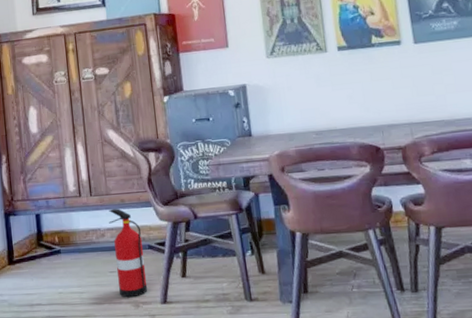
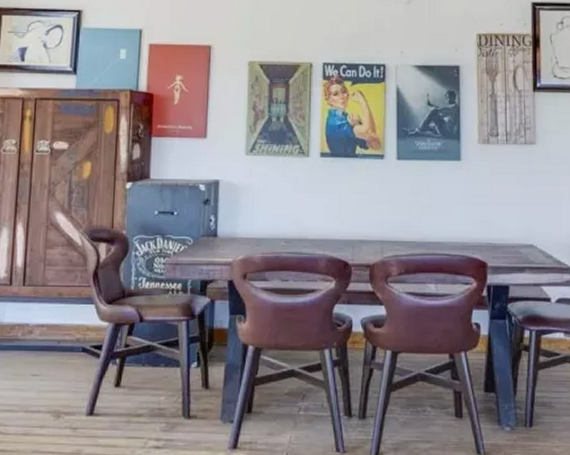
fire extinguisher: present [109,209,148,298] -> none [40,303,77,407]

